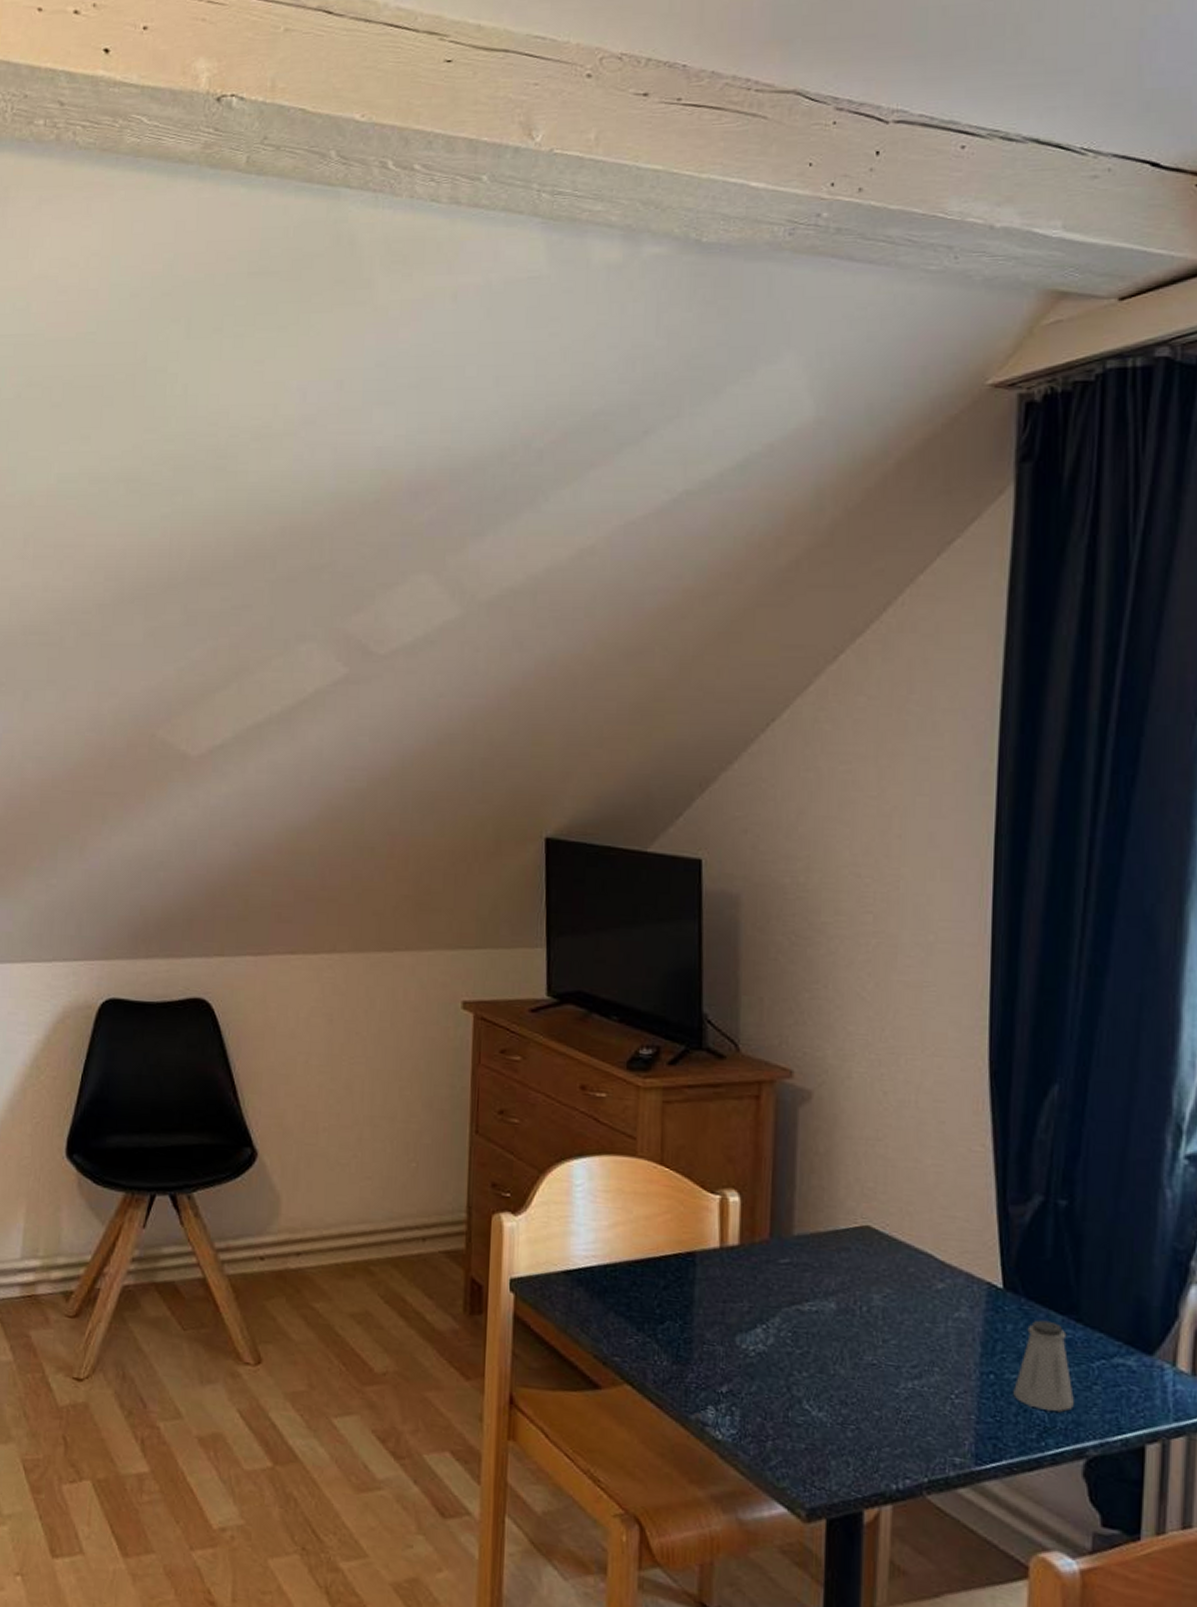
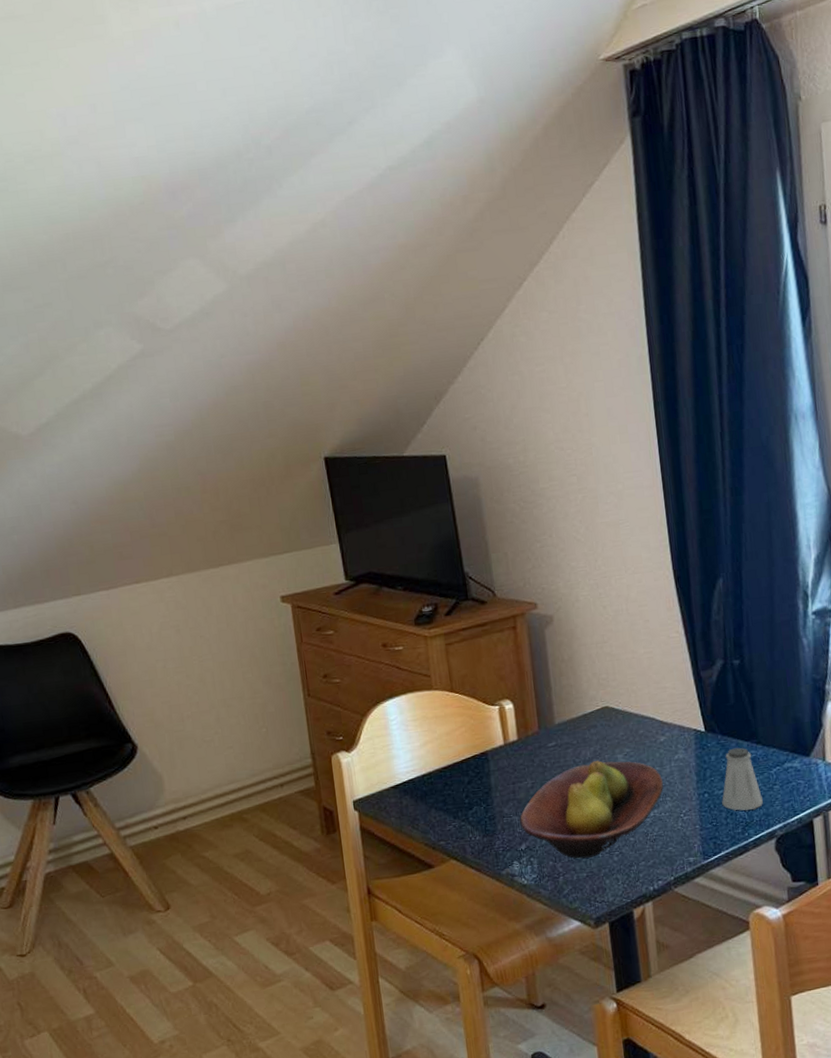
fruit bowl: none [725,1295,933,1425] -> present [520,760,664,859]

